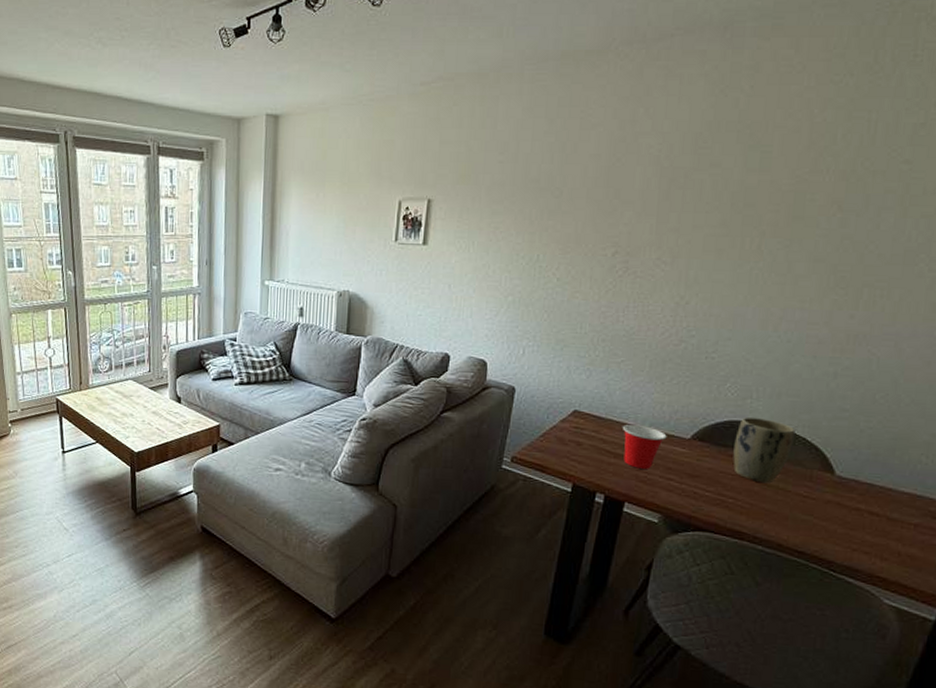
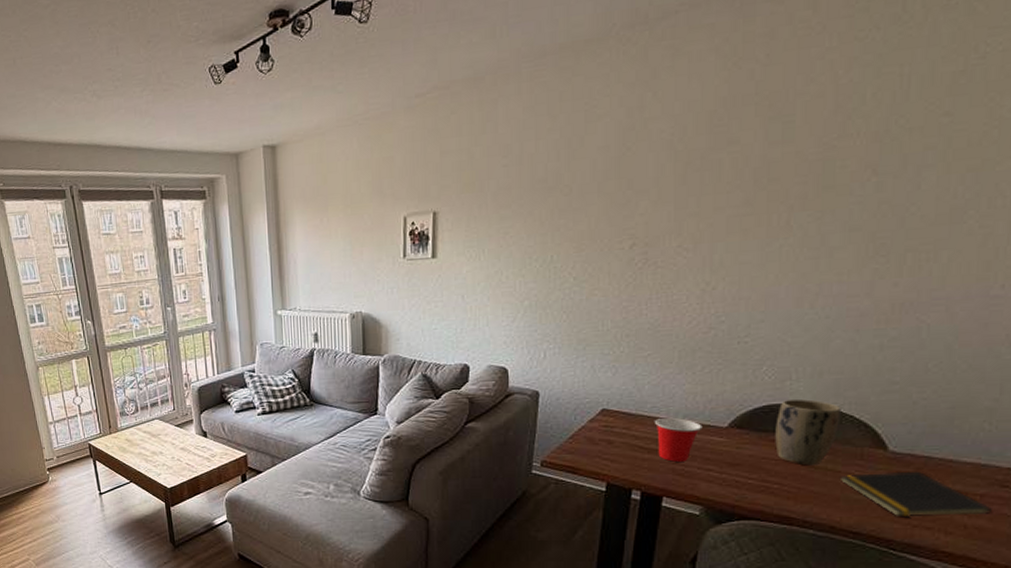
notepad: none [789,494,924,545] -> present [839,471,992,518]

